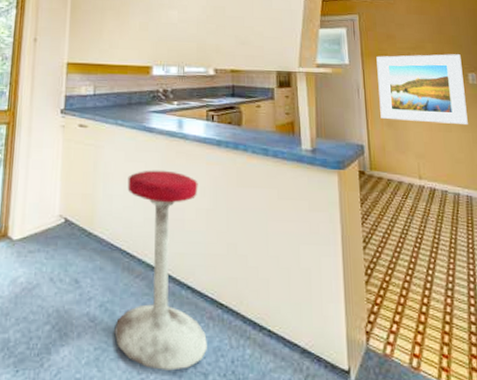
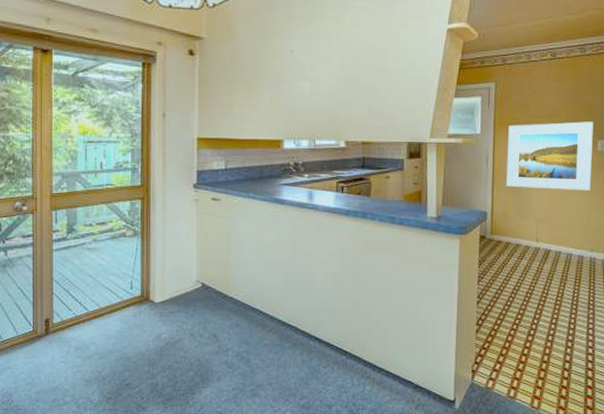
stool: present [114,170,207,371] -> none [250,239,332,404]

